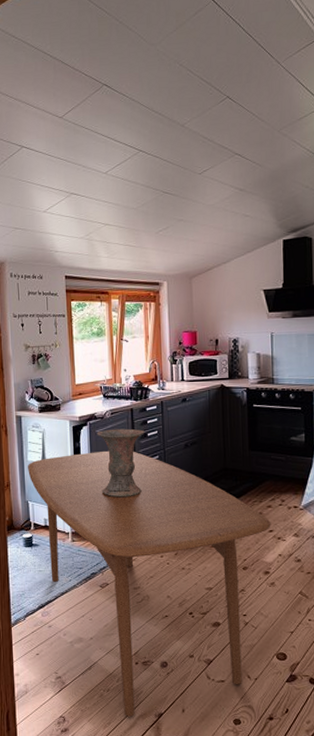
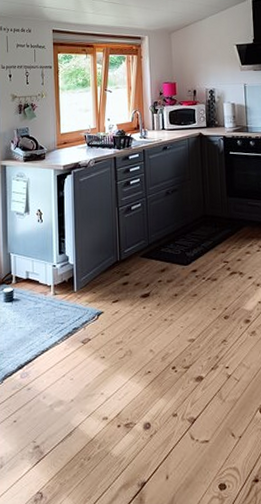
dining table: present [28,450,271,717] -> none [11,199,250,488]
vase: present [97,428,144,498] -> none [80,177,127,247]

